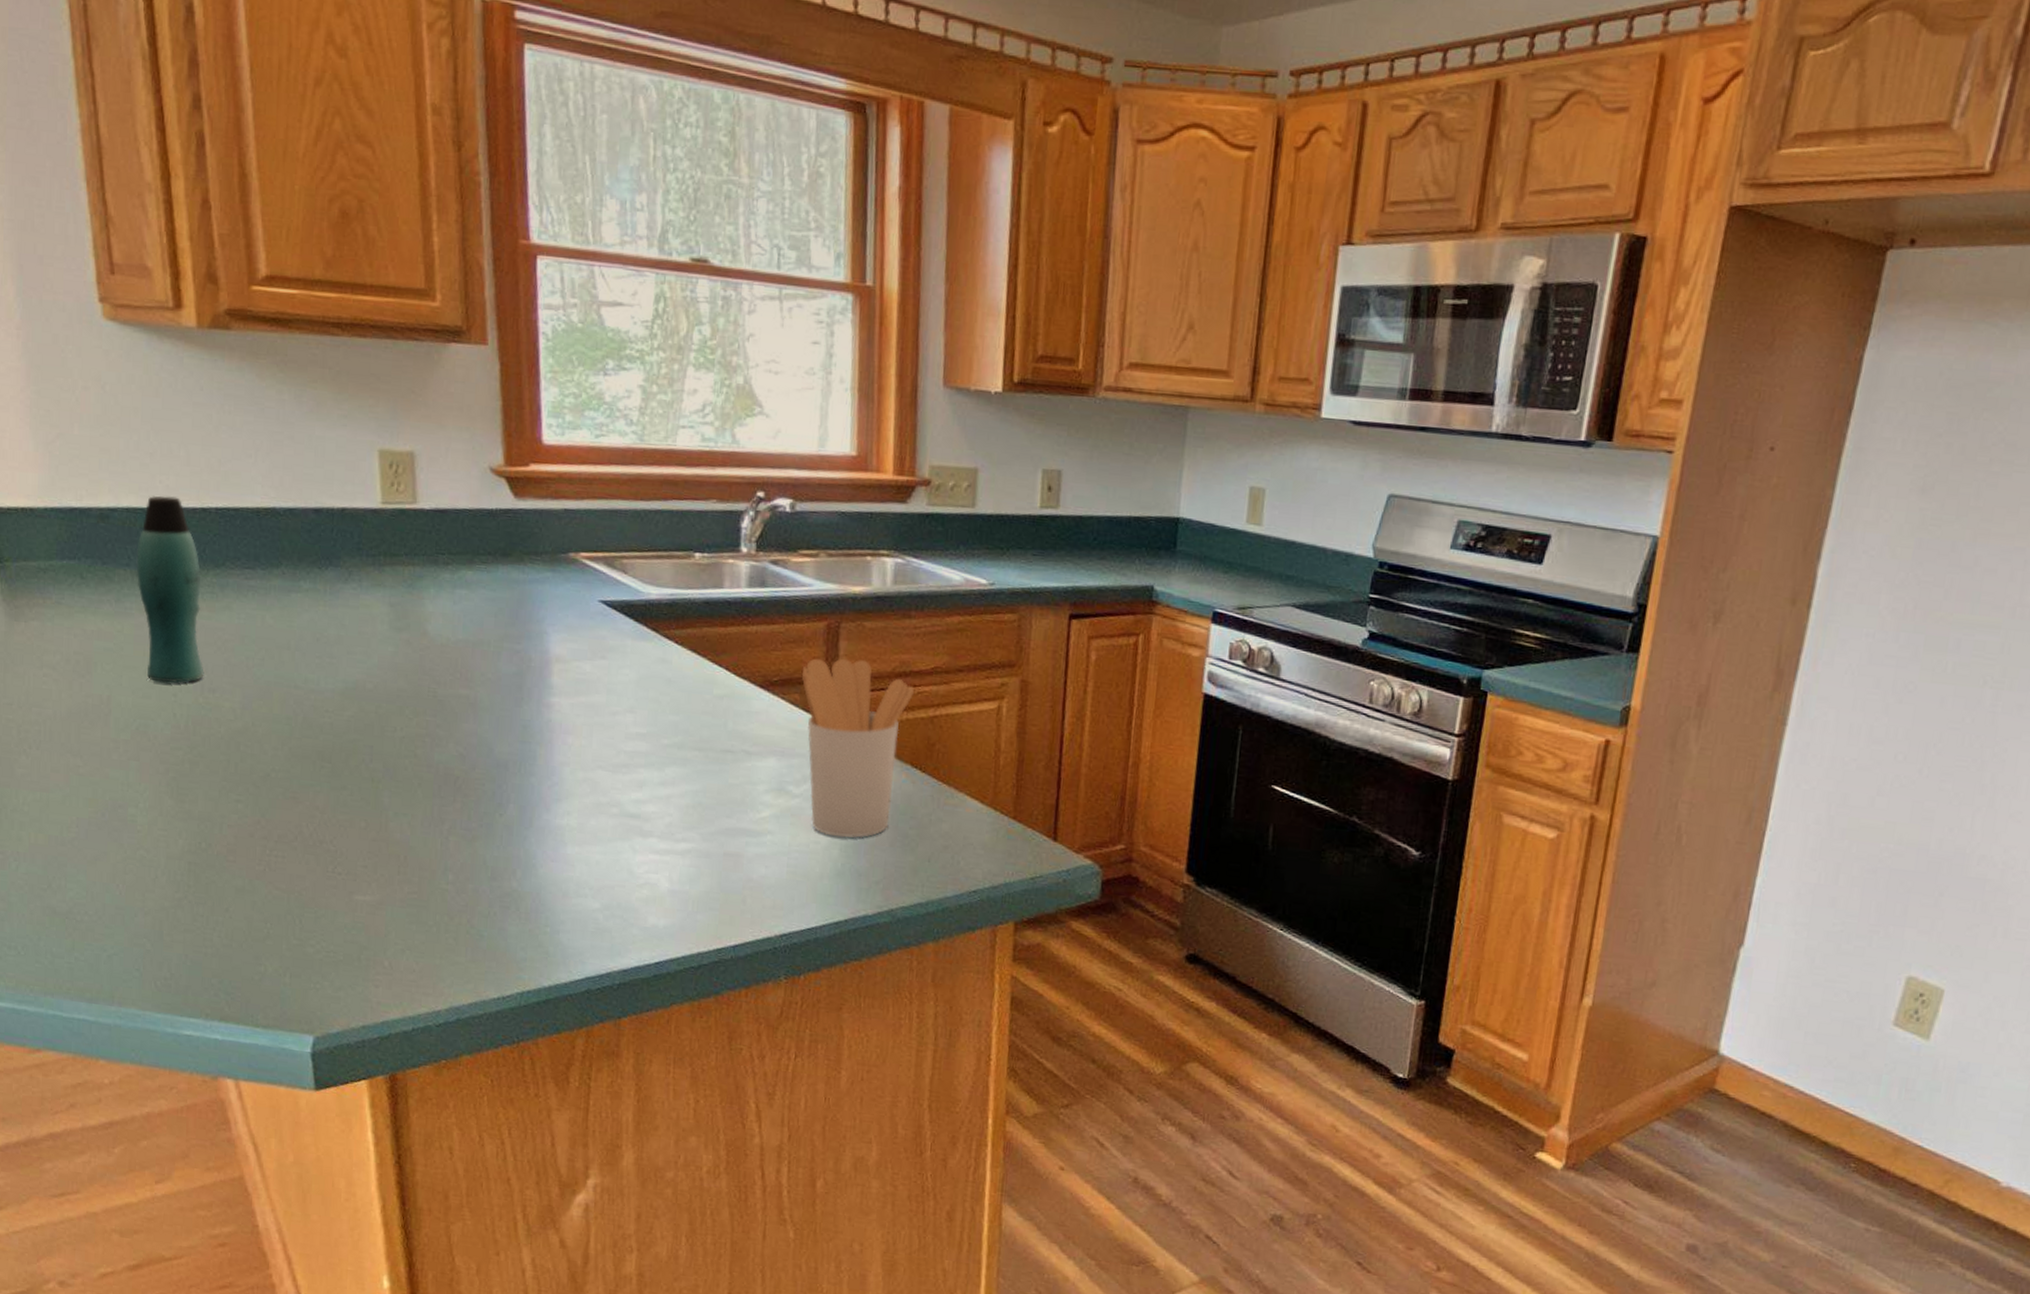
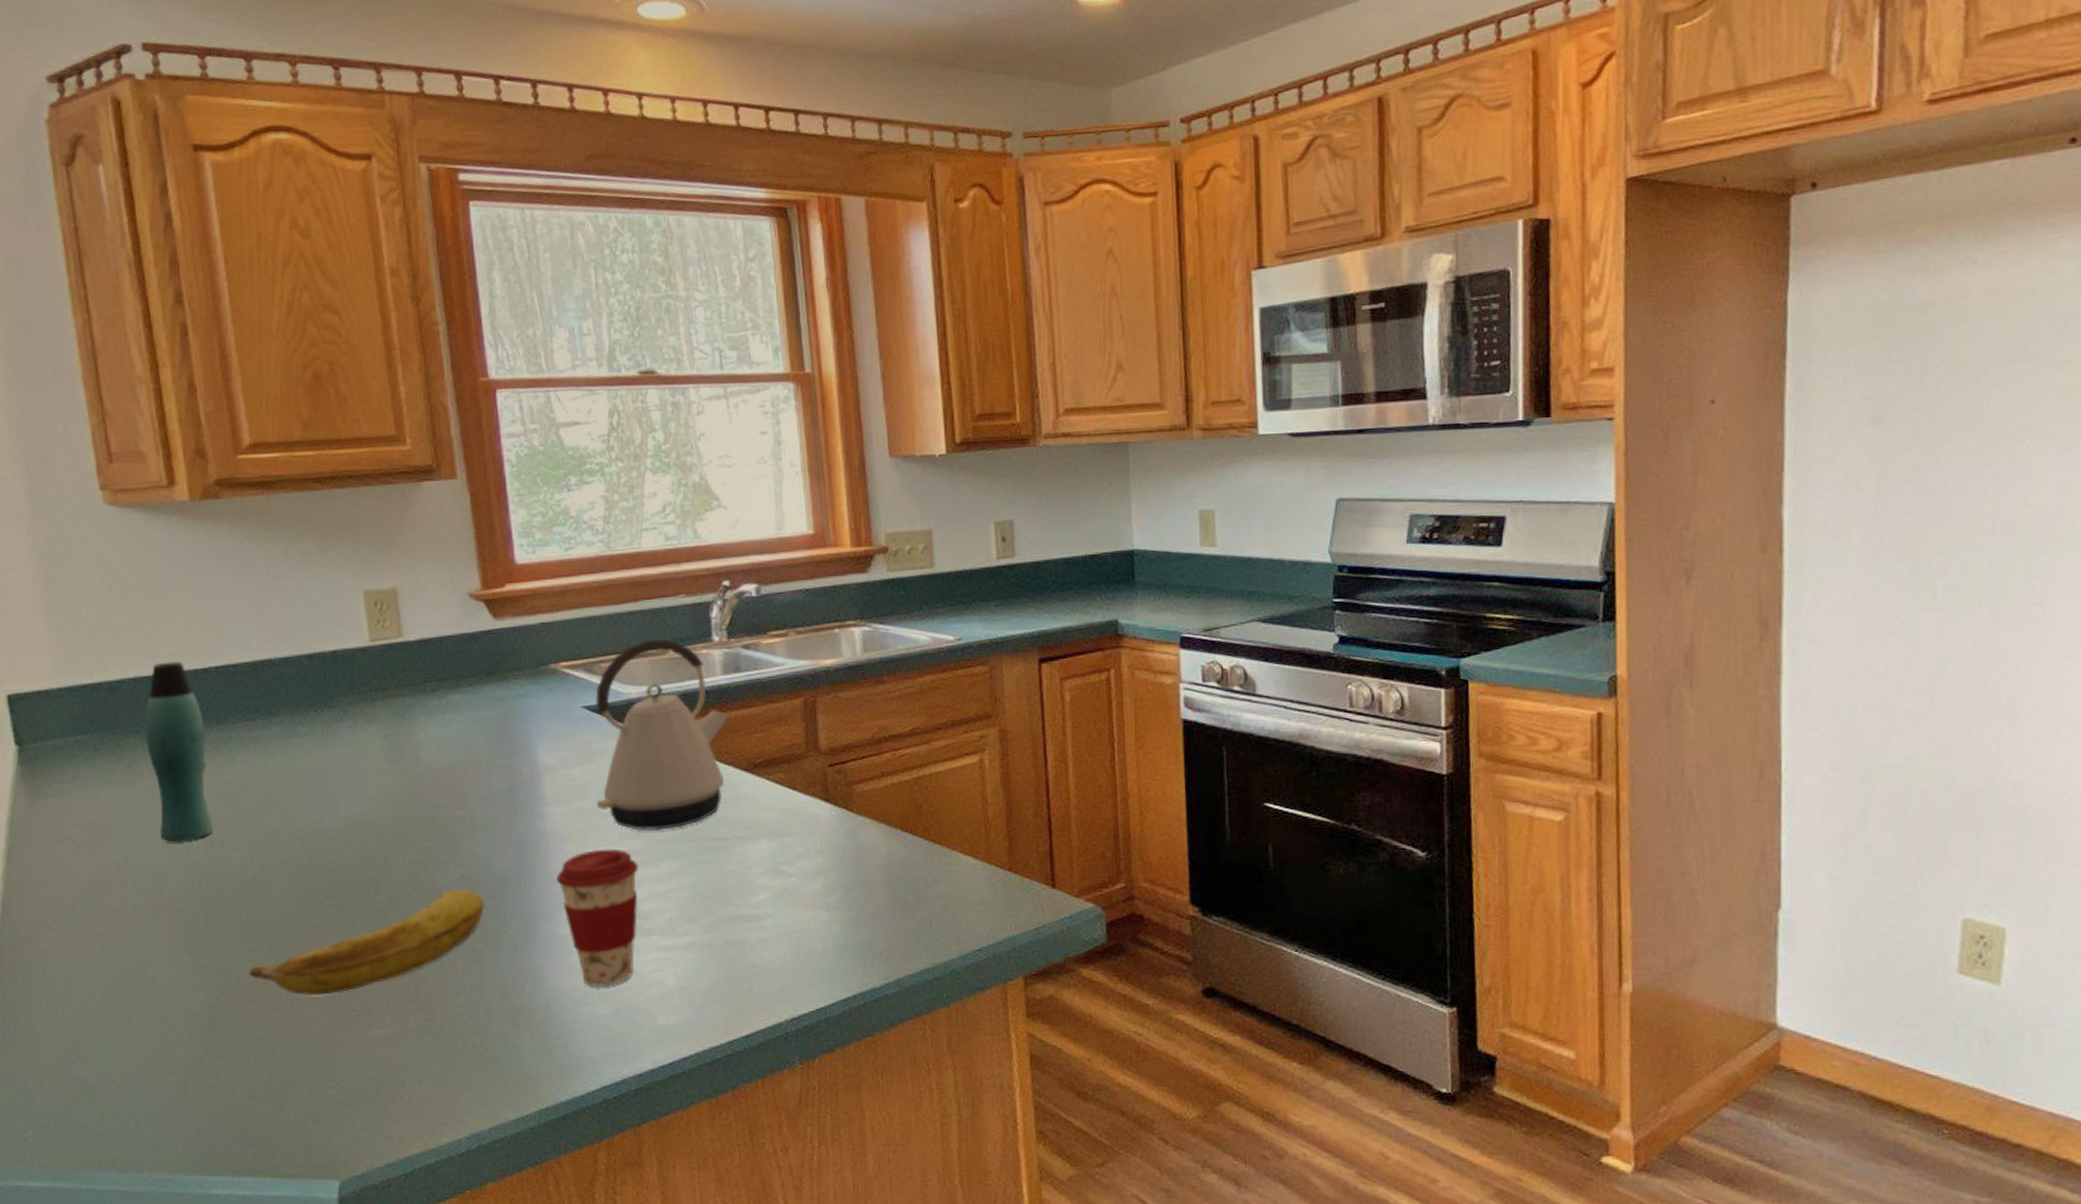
banana: none [233,766,481,856] -> present [248,889,484,996]
coffee cup: none [558,745,643,881] -> present [557,848,639,986]
kettle: none [605,540,750,736] -> present [595,638,730,830]
utensil holder: present [801,658,914,838] -> none [784,730,895,912]

